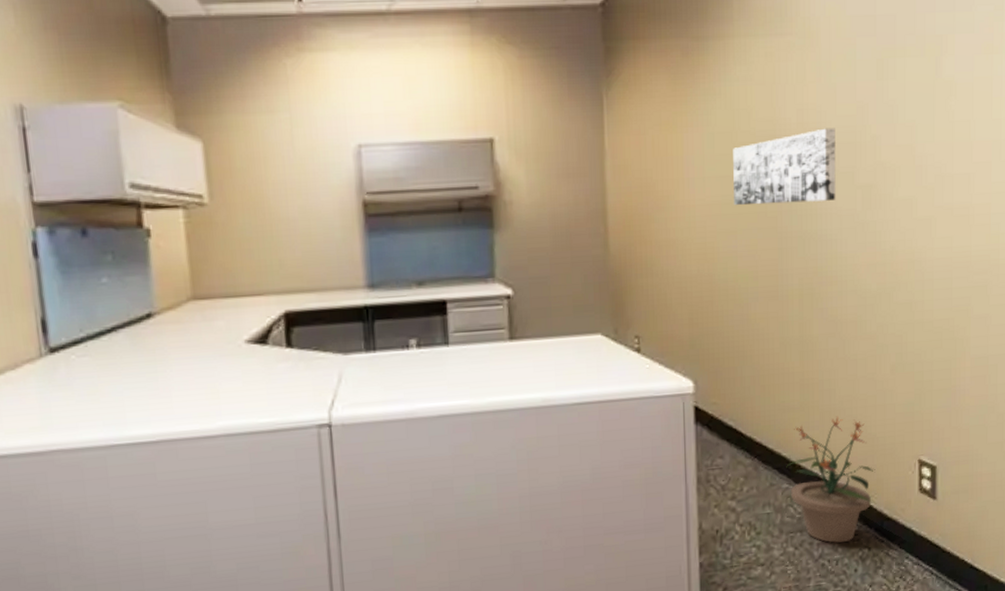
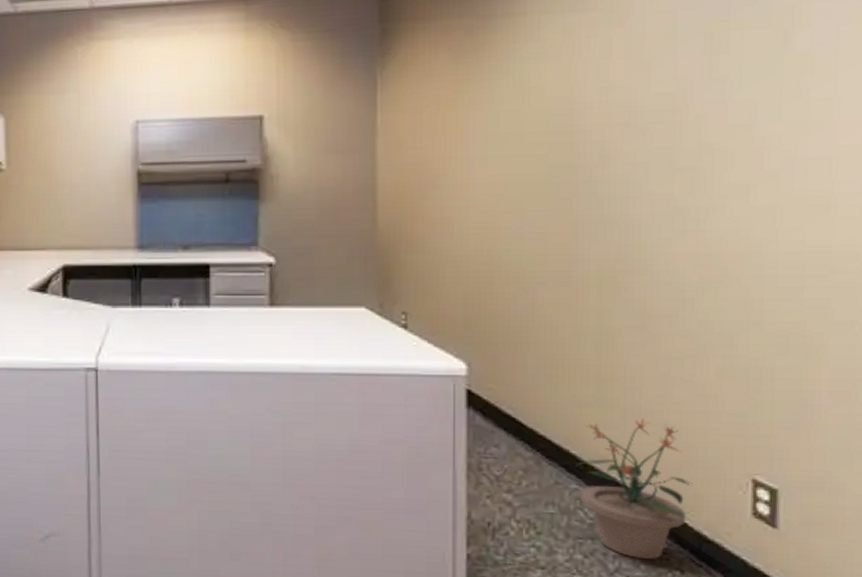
wall art: present [733,128,836,206] -> none [521,106,648,186]

